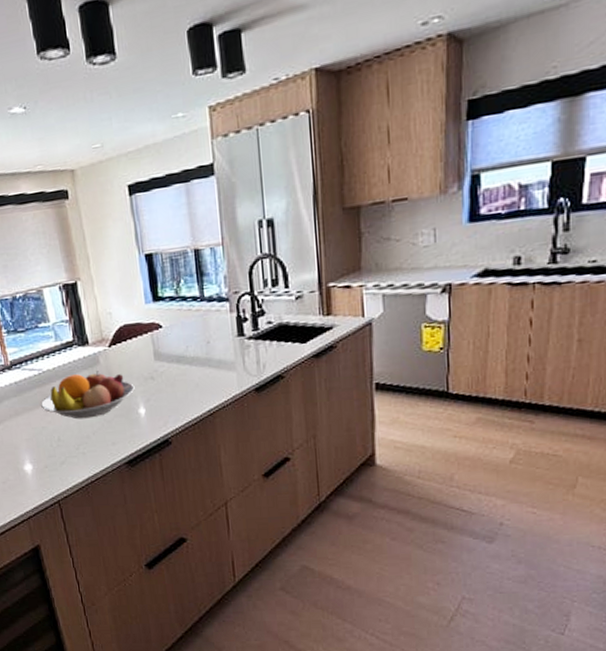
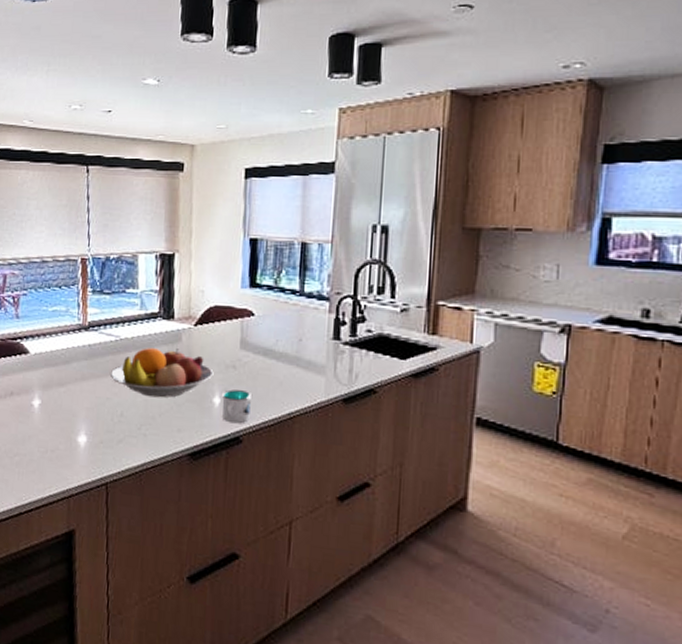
mug: none [146,397,175,429] -> present [222,389,251,424]

